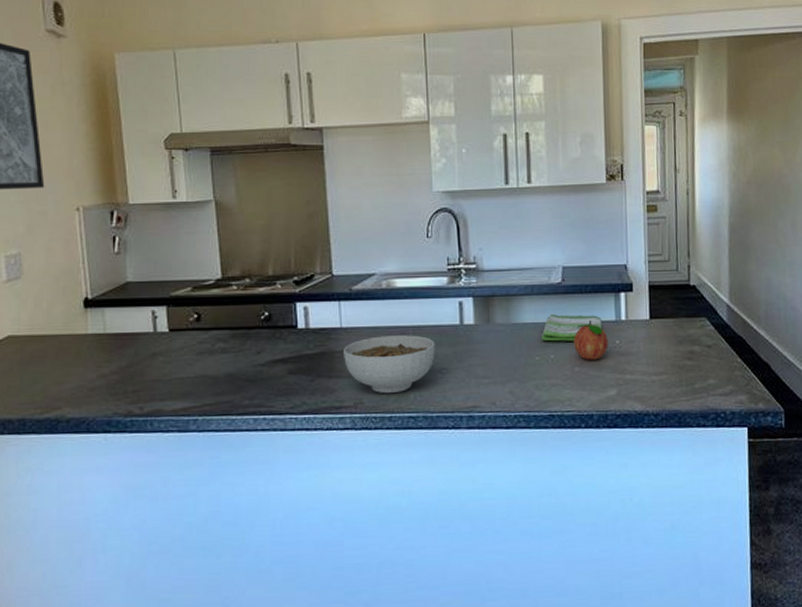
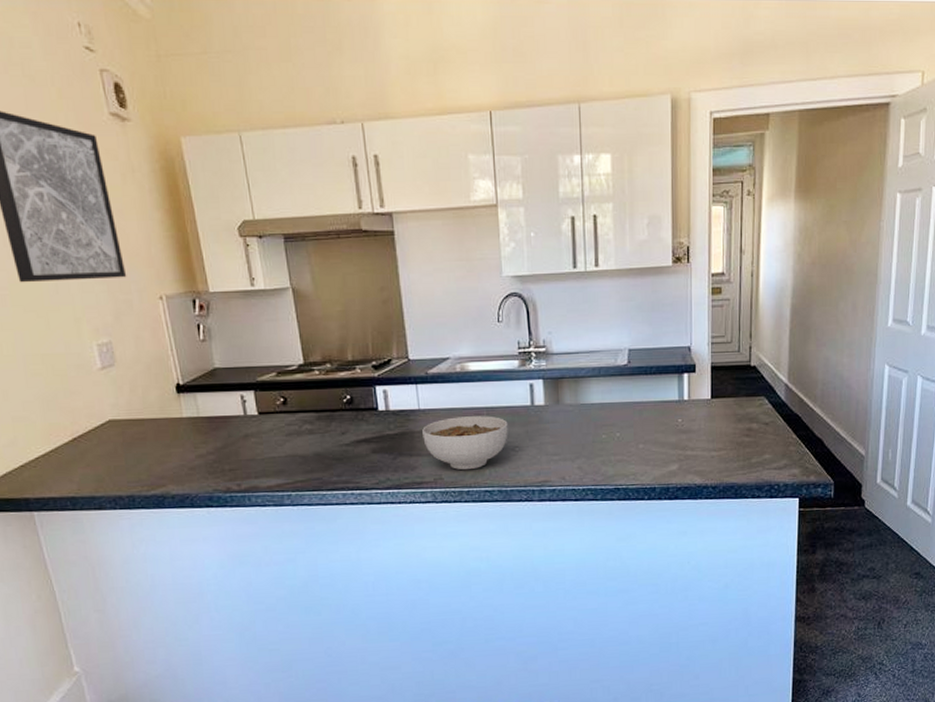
dish towel: present [542,313,602,342] -> none [608,394,665,421]
fruit: present [574,319,608,360] -> none [638,399,671,438]

